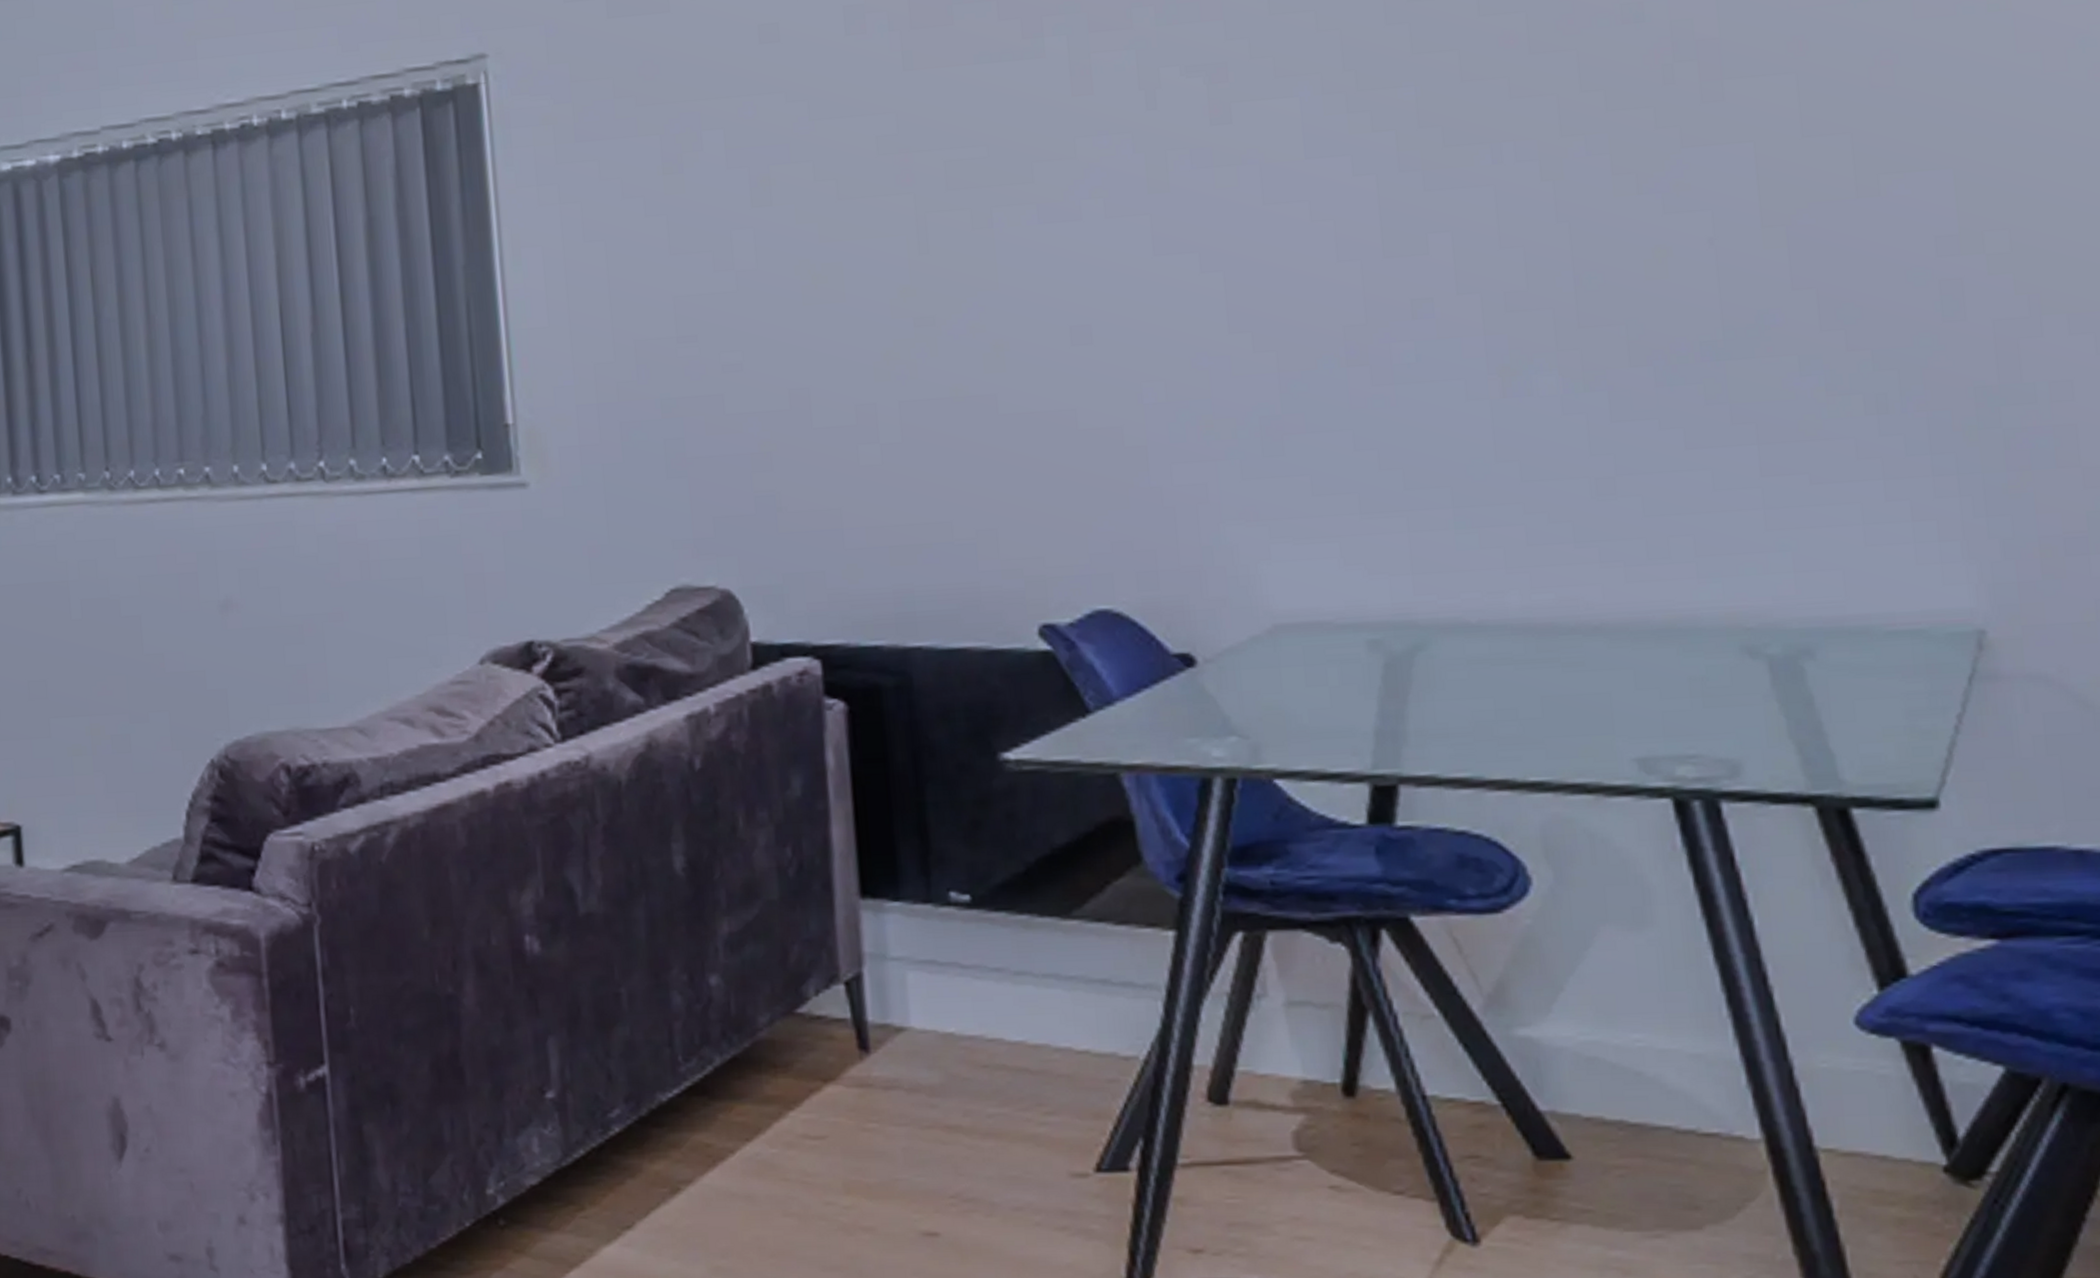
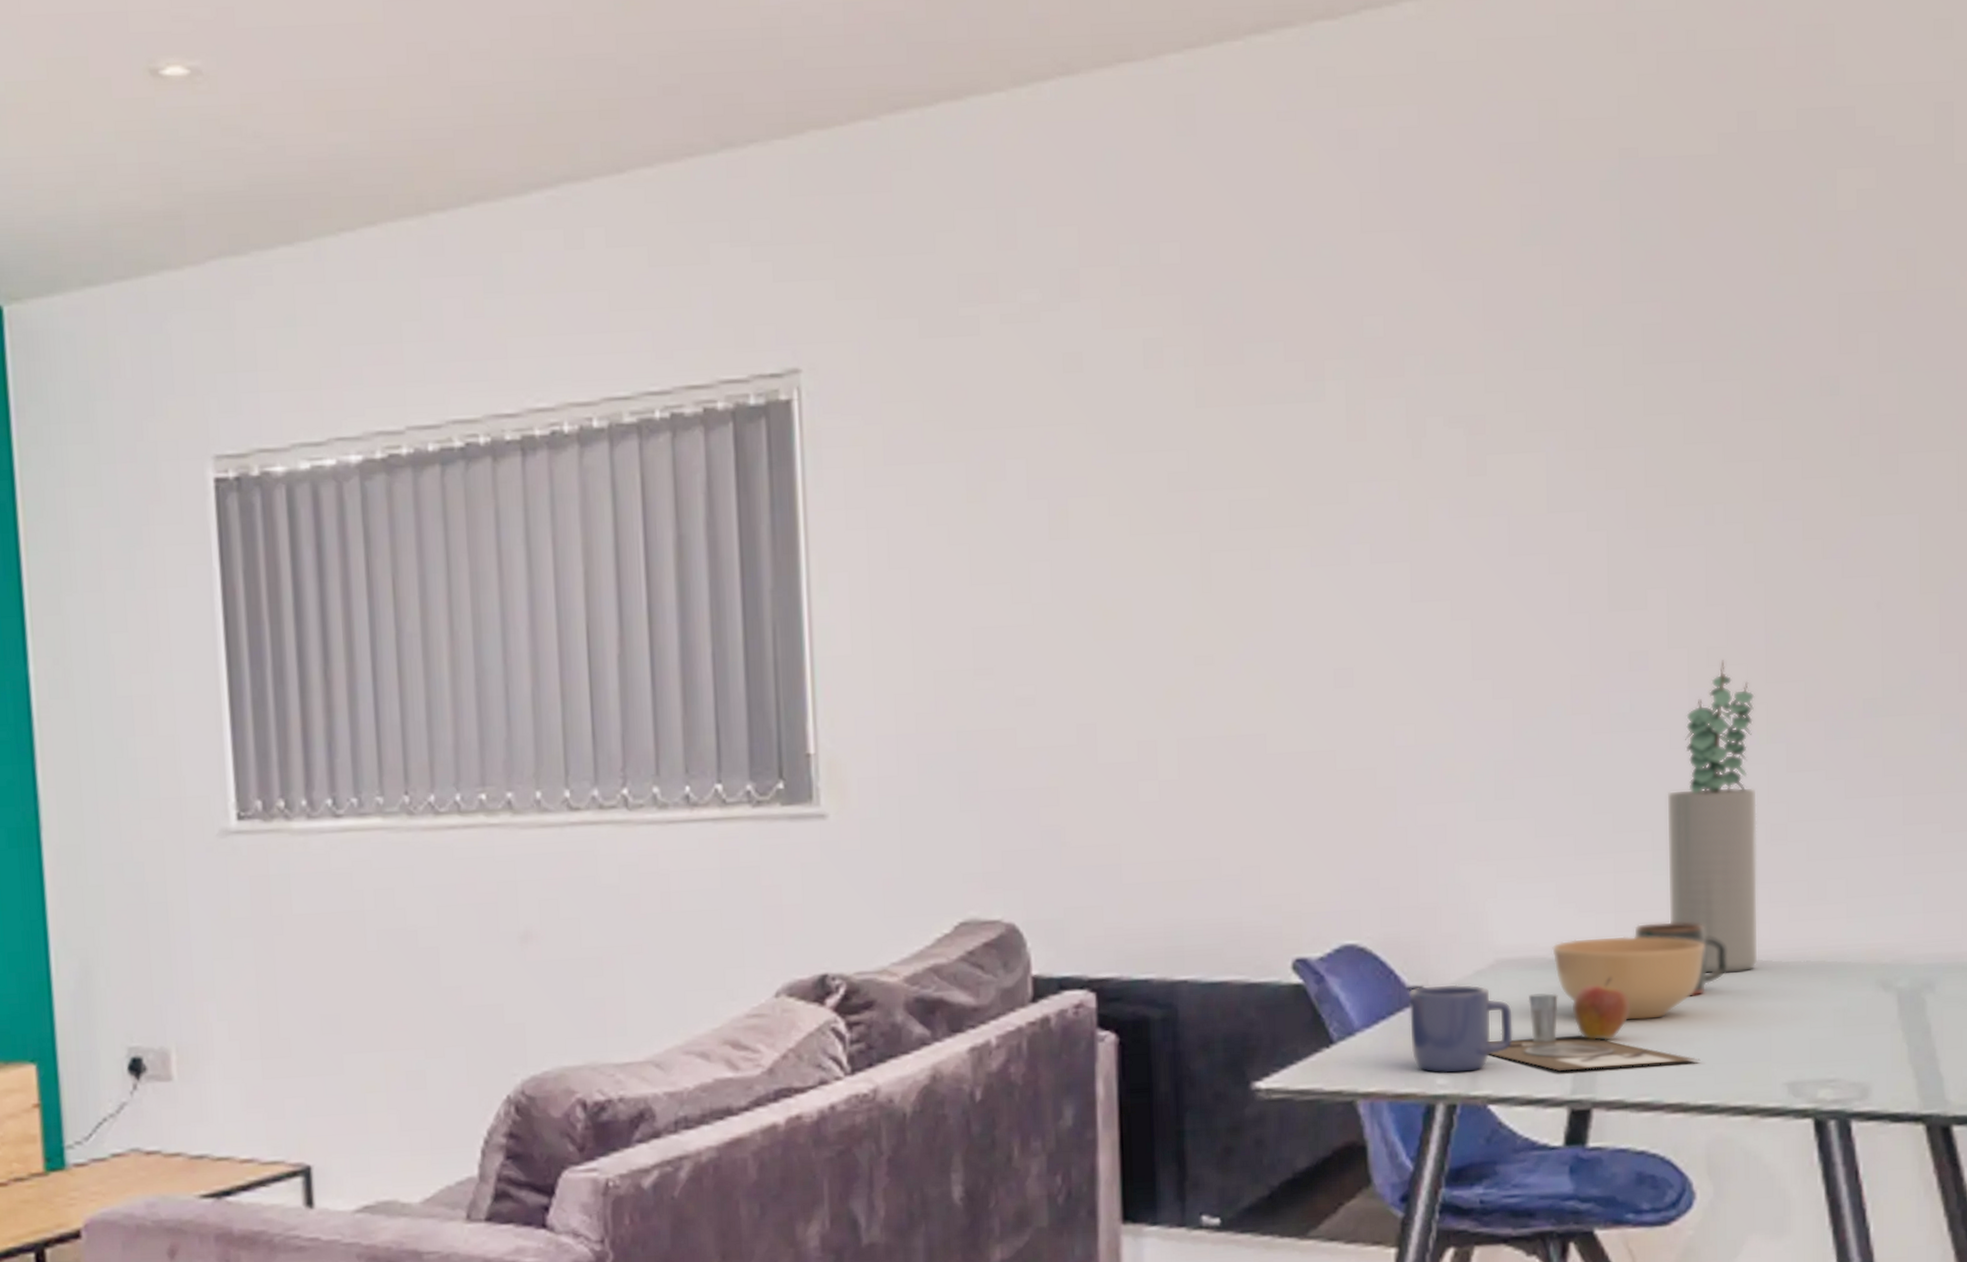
mug: none [1174,651,1299,745] -> present [1409,984,1513,1073]
place setting: none [1270,660,1527,743] -> present [1489,993,1701,1070]
bowl: none [1339,599,1524,689] -> present [1552,936,1705,1020]
fruit: none [1366,643,1437,711] -> present [1571,977,1630,1040]
mug: none [1434,583,1553,664] -> present [1632,921,1727,996]
vase: none [1467,305,1590,639] -> present [1668,660,1758,973]

